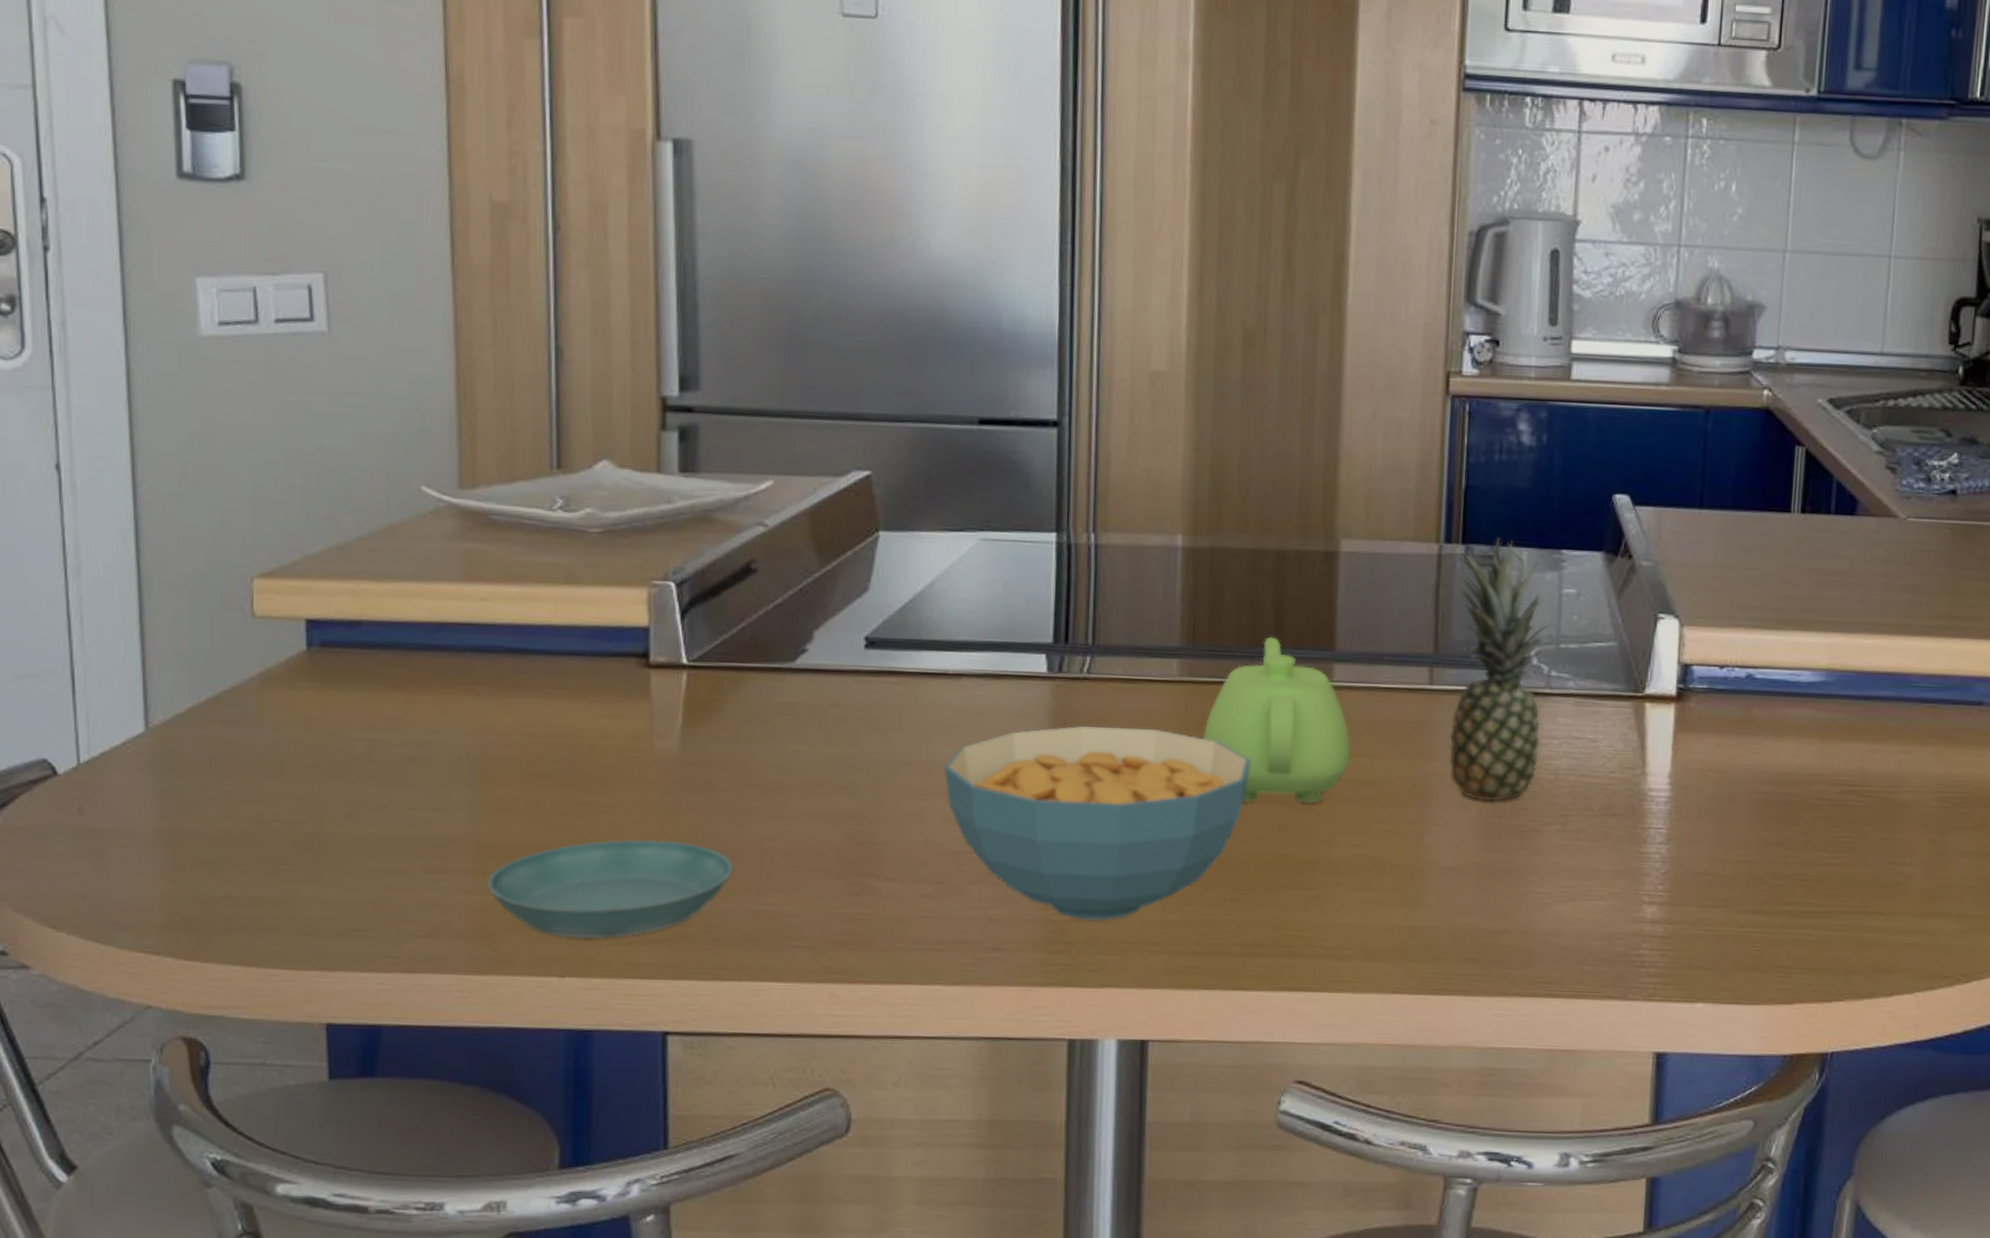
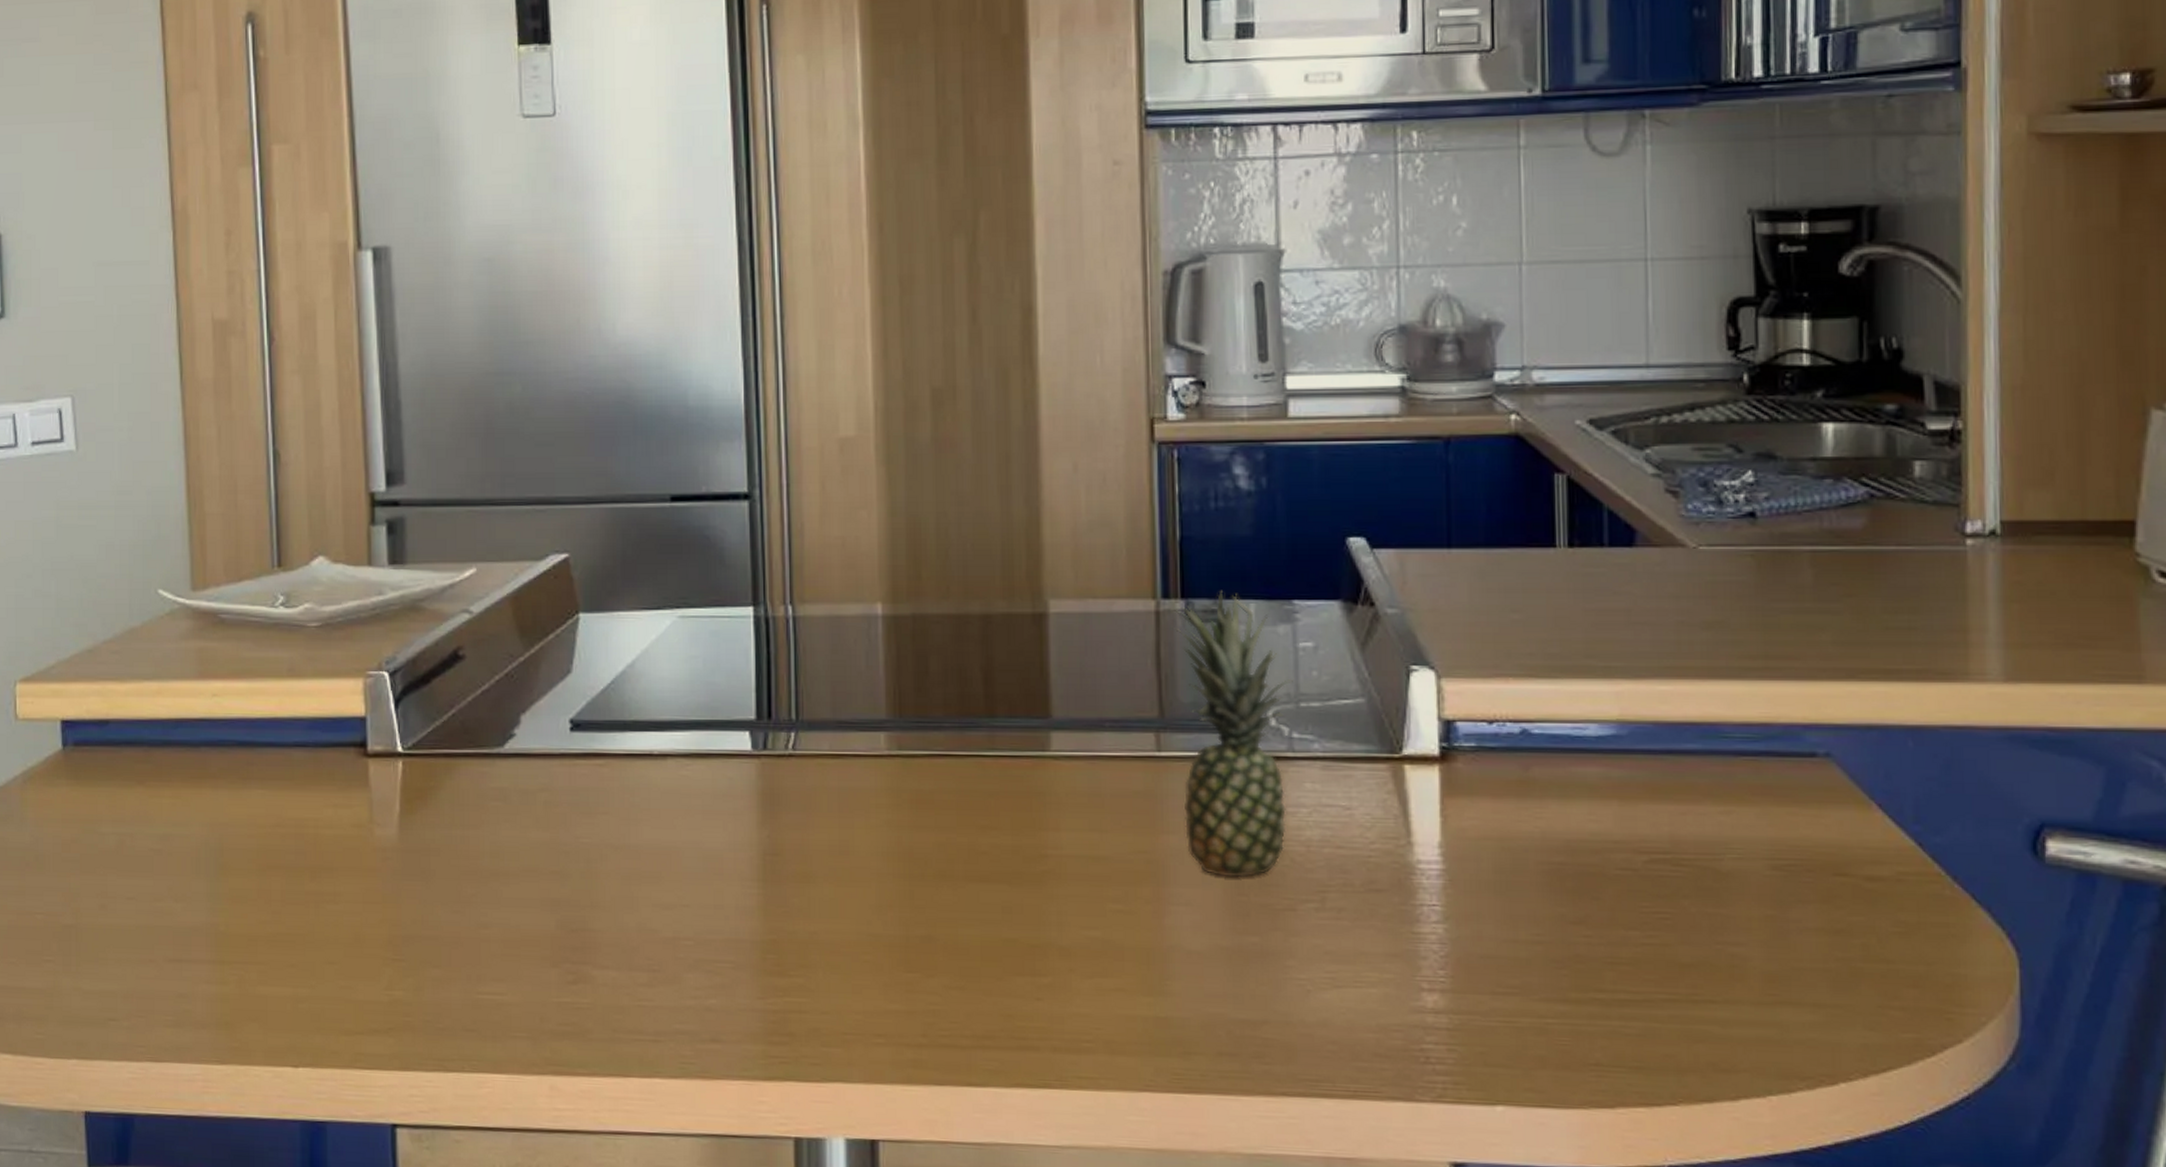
saucer: present [486,839,733,939] -> none [225,928,452,1029]
cereal bowl: present [944,725,1251,921] -> none [653,804,969,1010]
teapot: present [1203,636,1351,804] -> none [917,705,1076,883]

